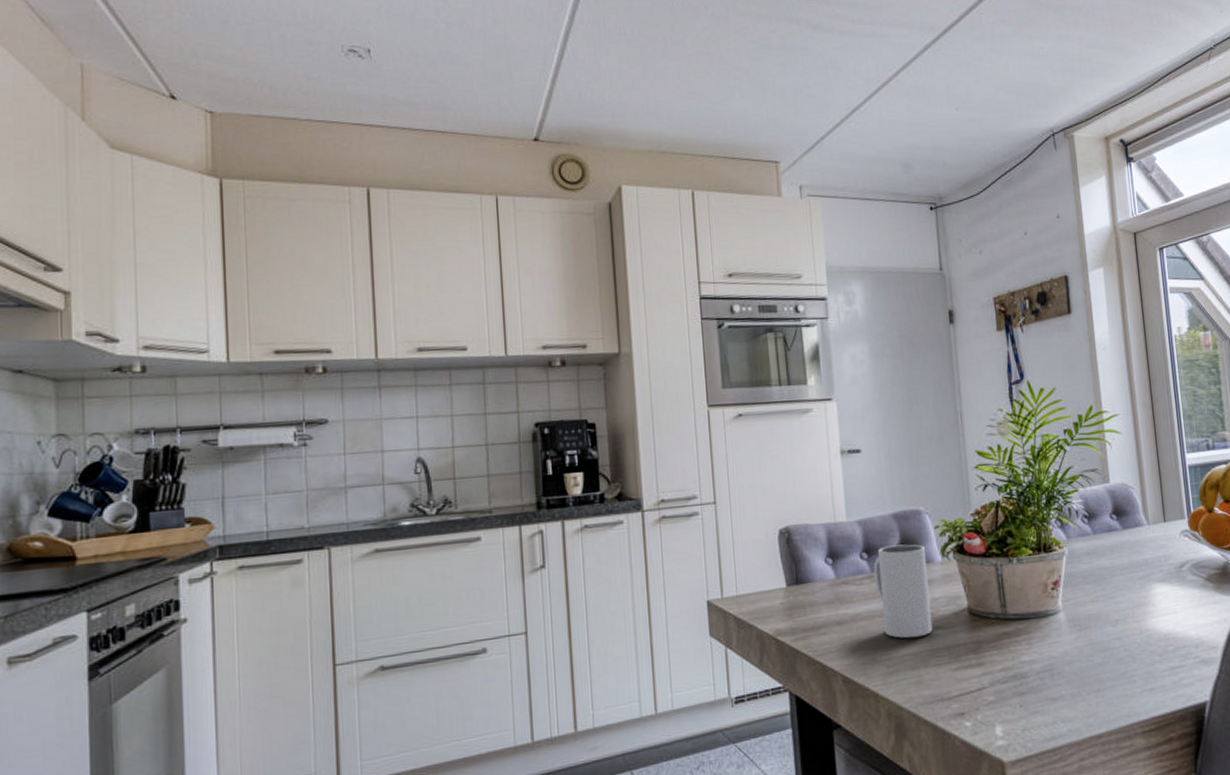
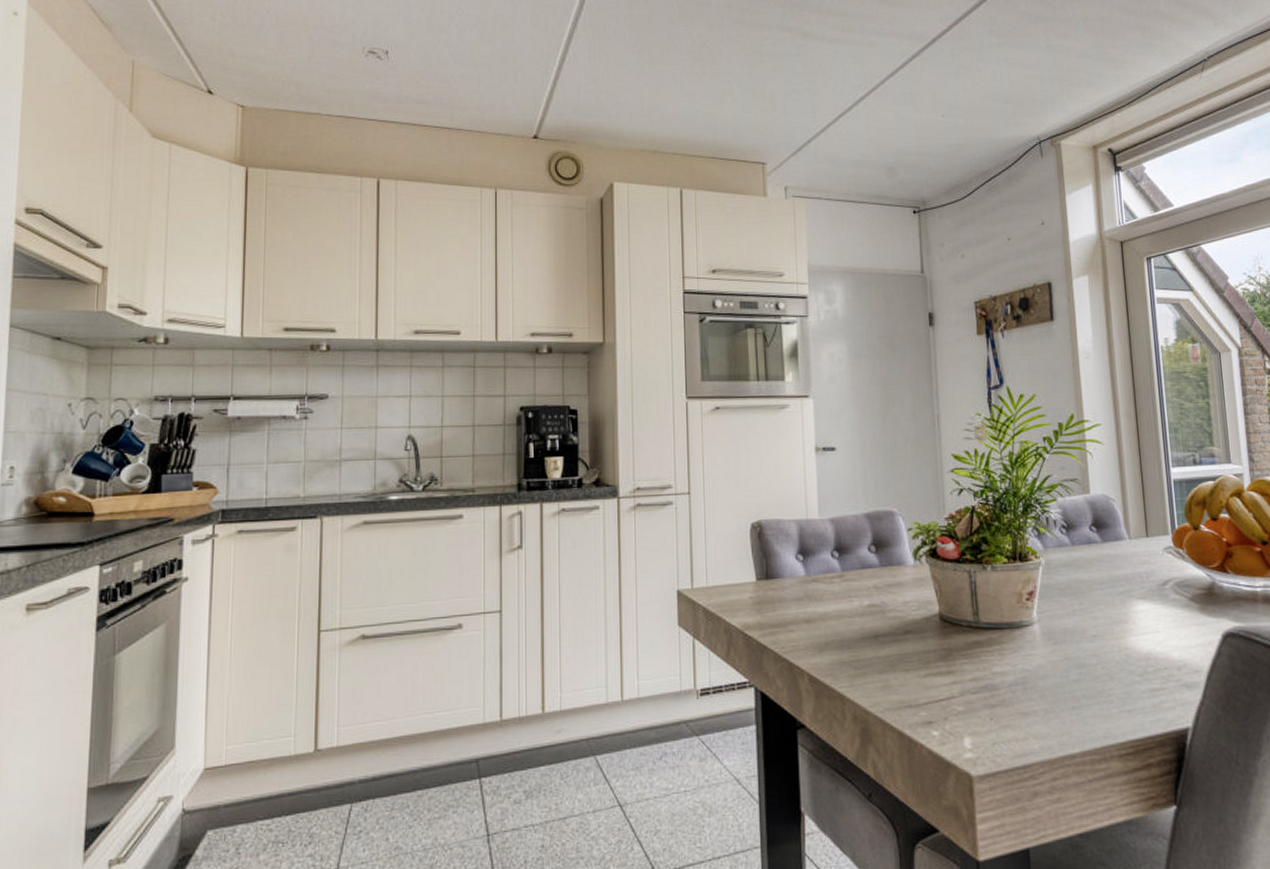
mug: present [873,544,933,639] -> none [844,545,902,641]

